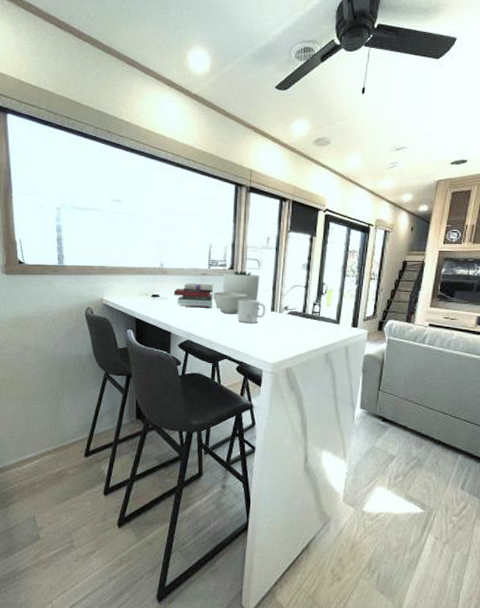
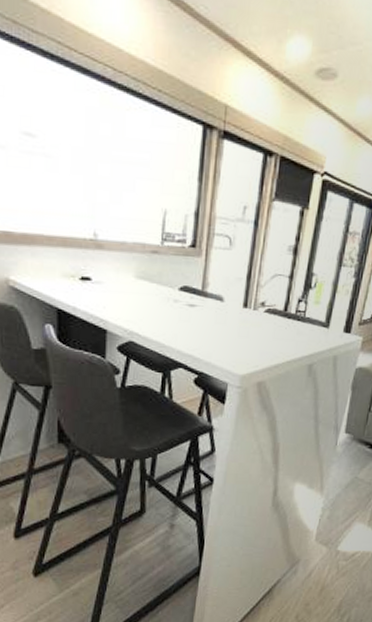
books: present [173,283,214,308] -> none [111,263,168,299]
bowl: present [213,291,248,313] -> none [166,277,214,308]
planter: present [223,270,260,301] -> none [179,249,231,293]
mug: present [238,299,266,324] -> none [198,289,237,323]

